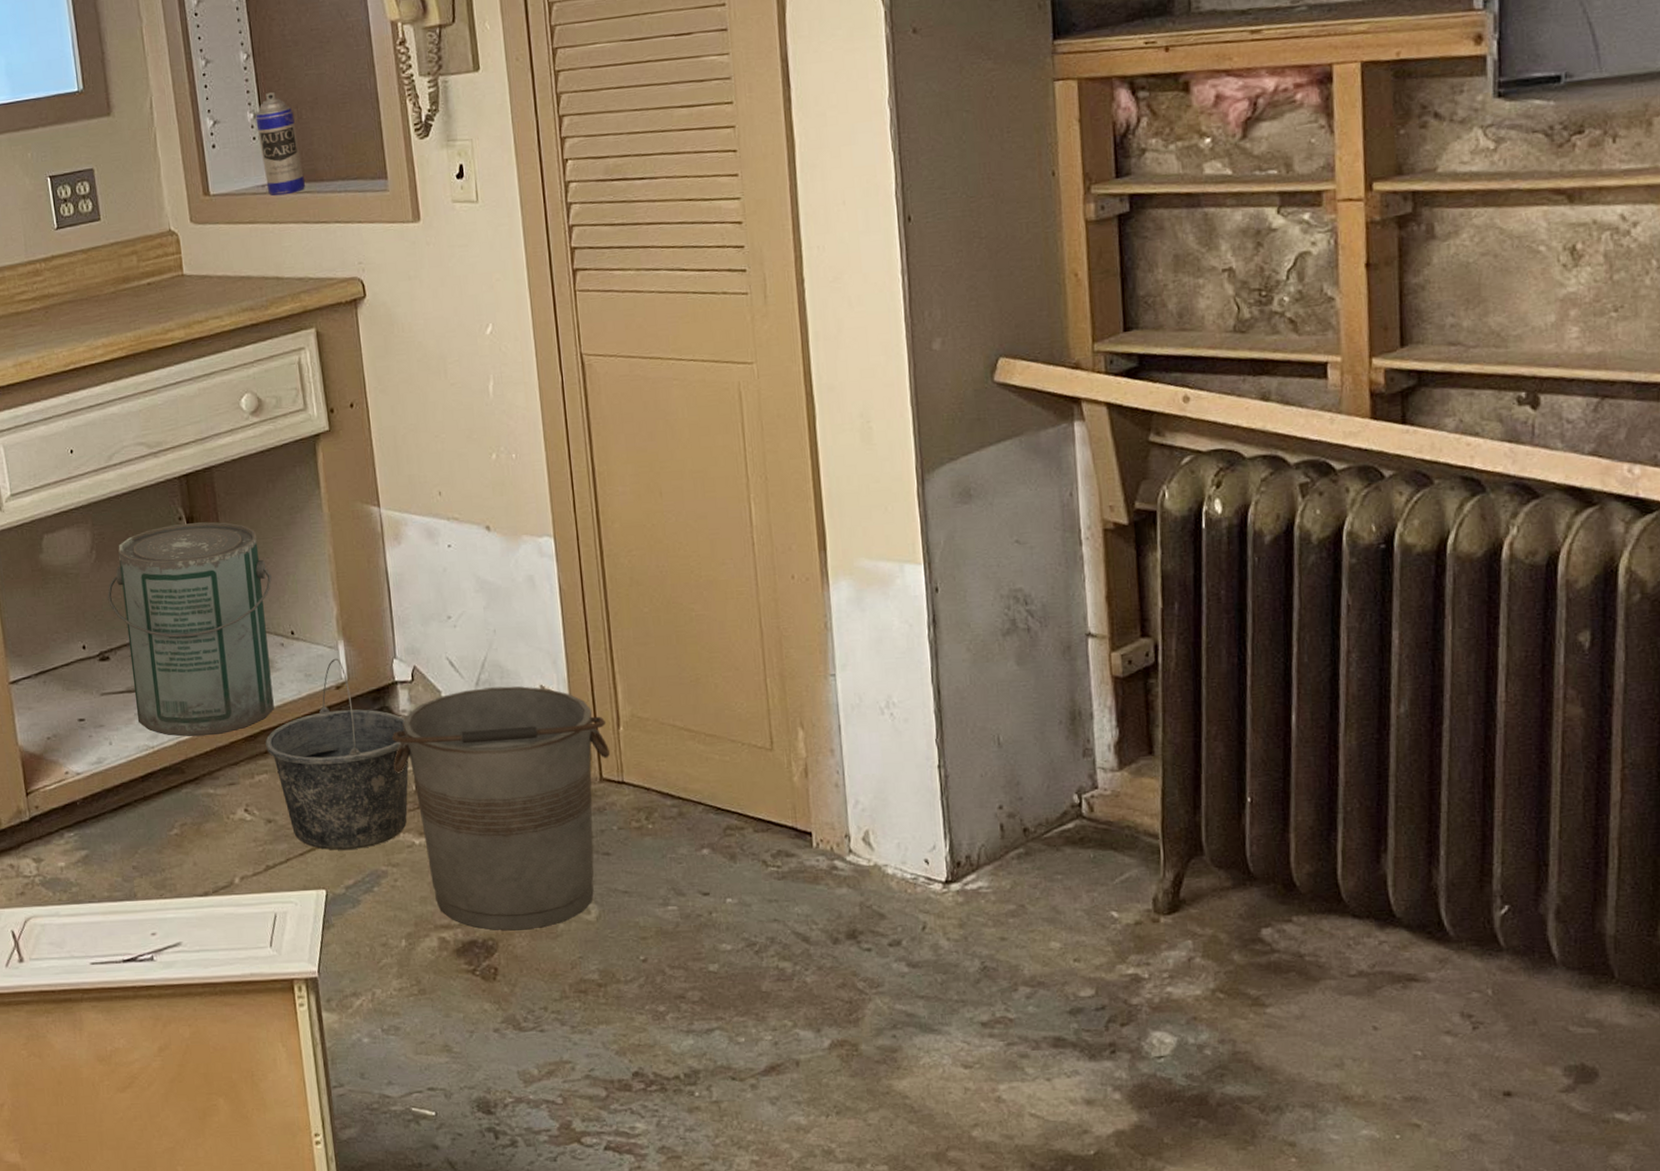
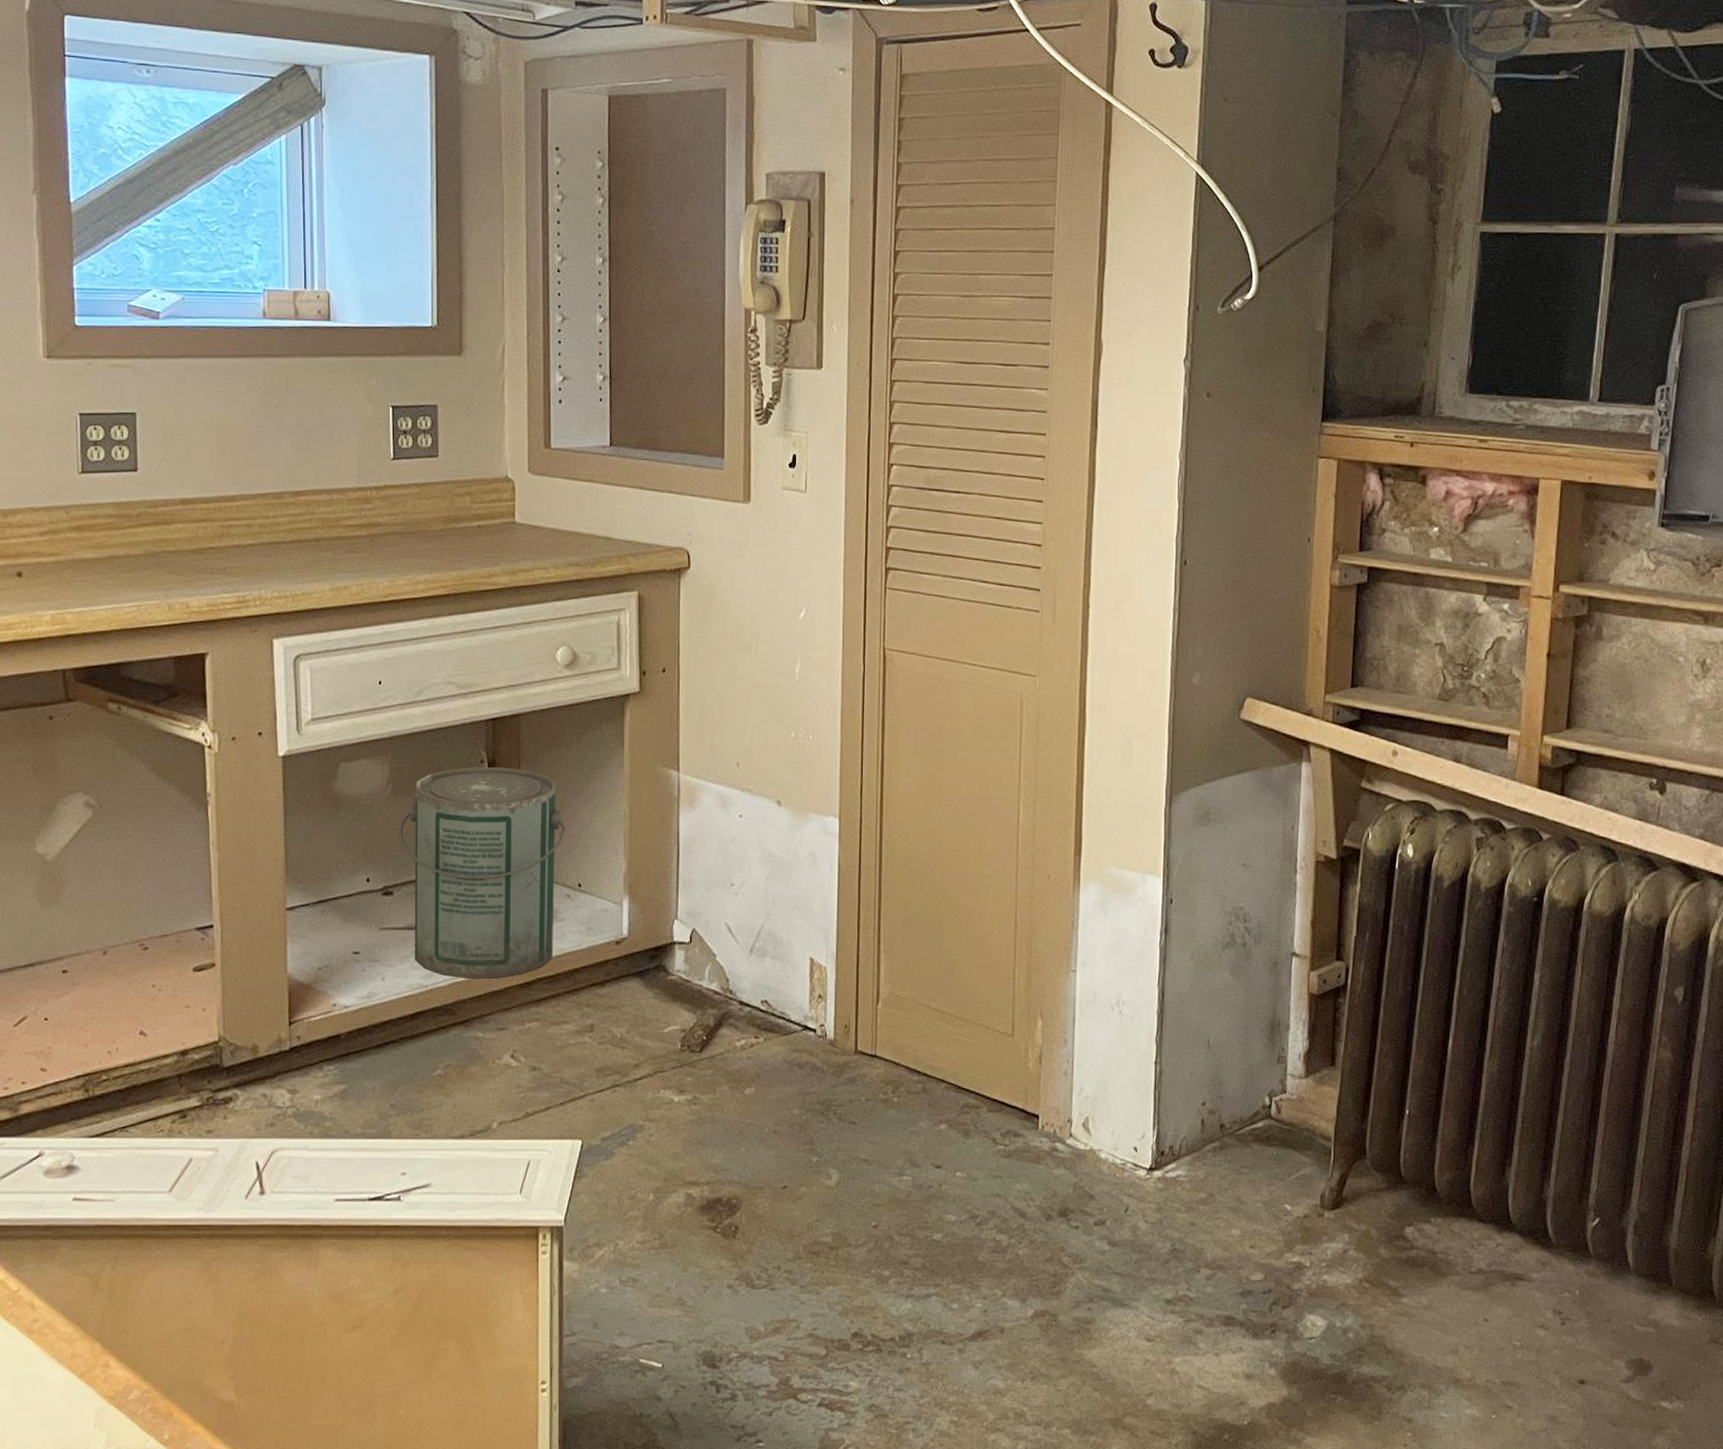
spray can: present [255,92,306,197] -> none [604,358,646,459]
bucket: present [265,658,409,850] -> none [540,914,680,1102]
bucket: present [392,686,610,931] -> none [662,955,867,1191]

